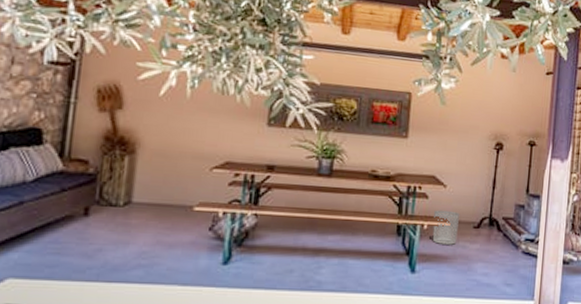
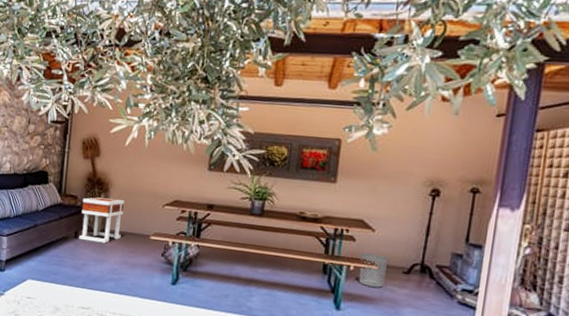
side table: none [91,161,158,220] -> present [79,197,124,244]

